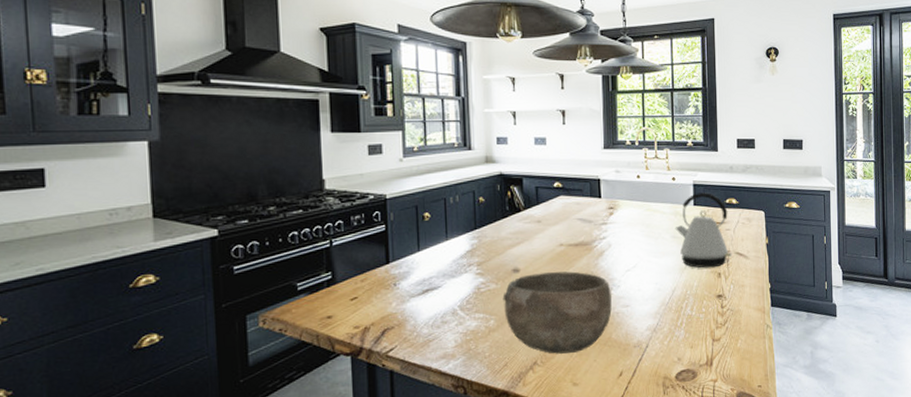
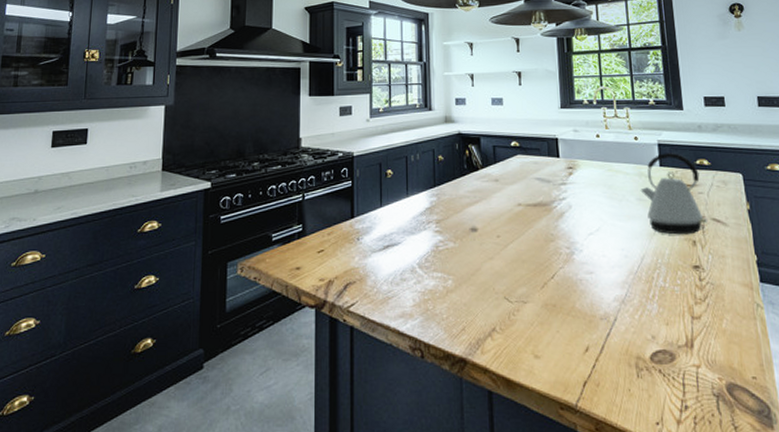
bowl: present [502,271,612,354] -> none [460,232,575,321]

